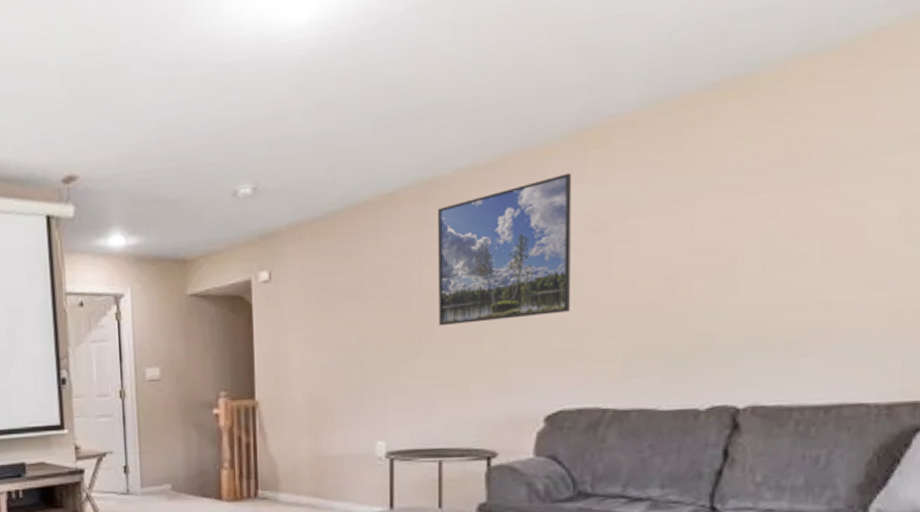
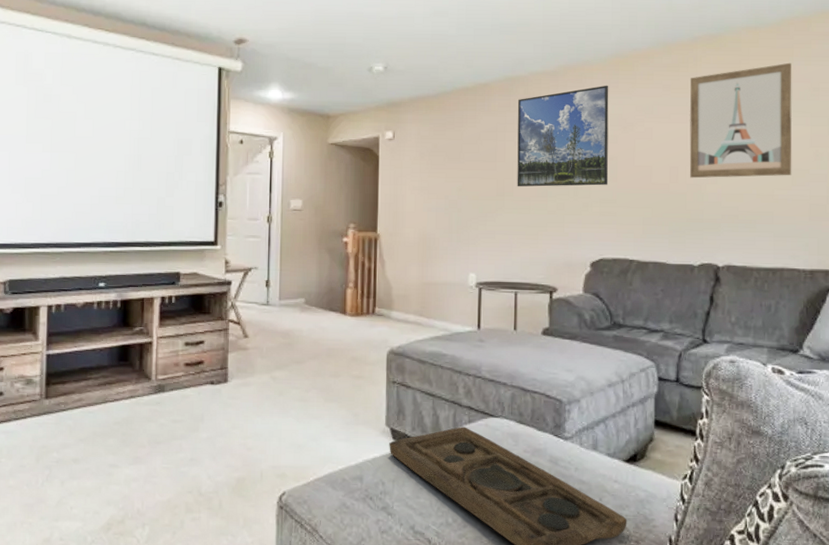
wall art: none [696,100,872,291] -> present [689,62,792,179]

